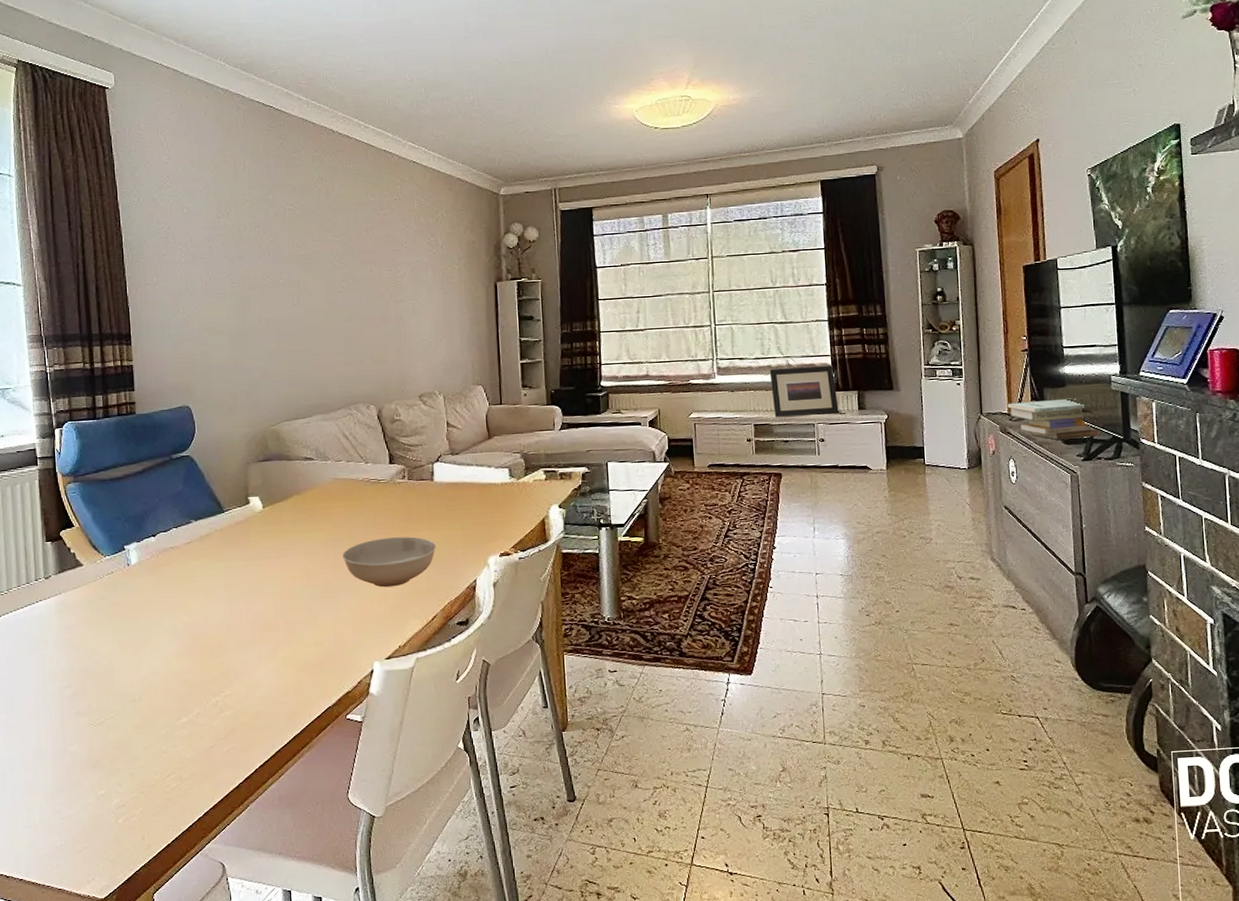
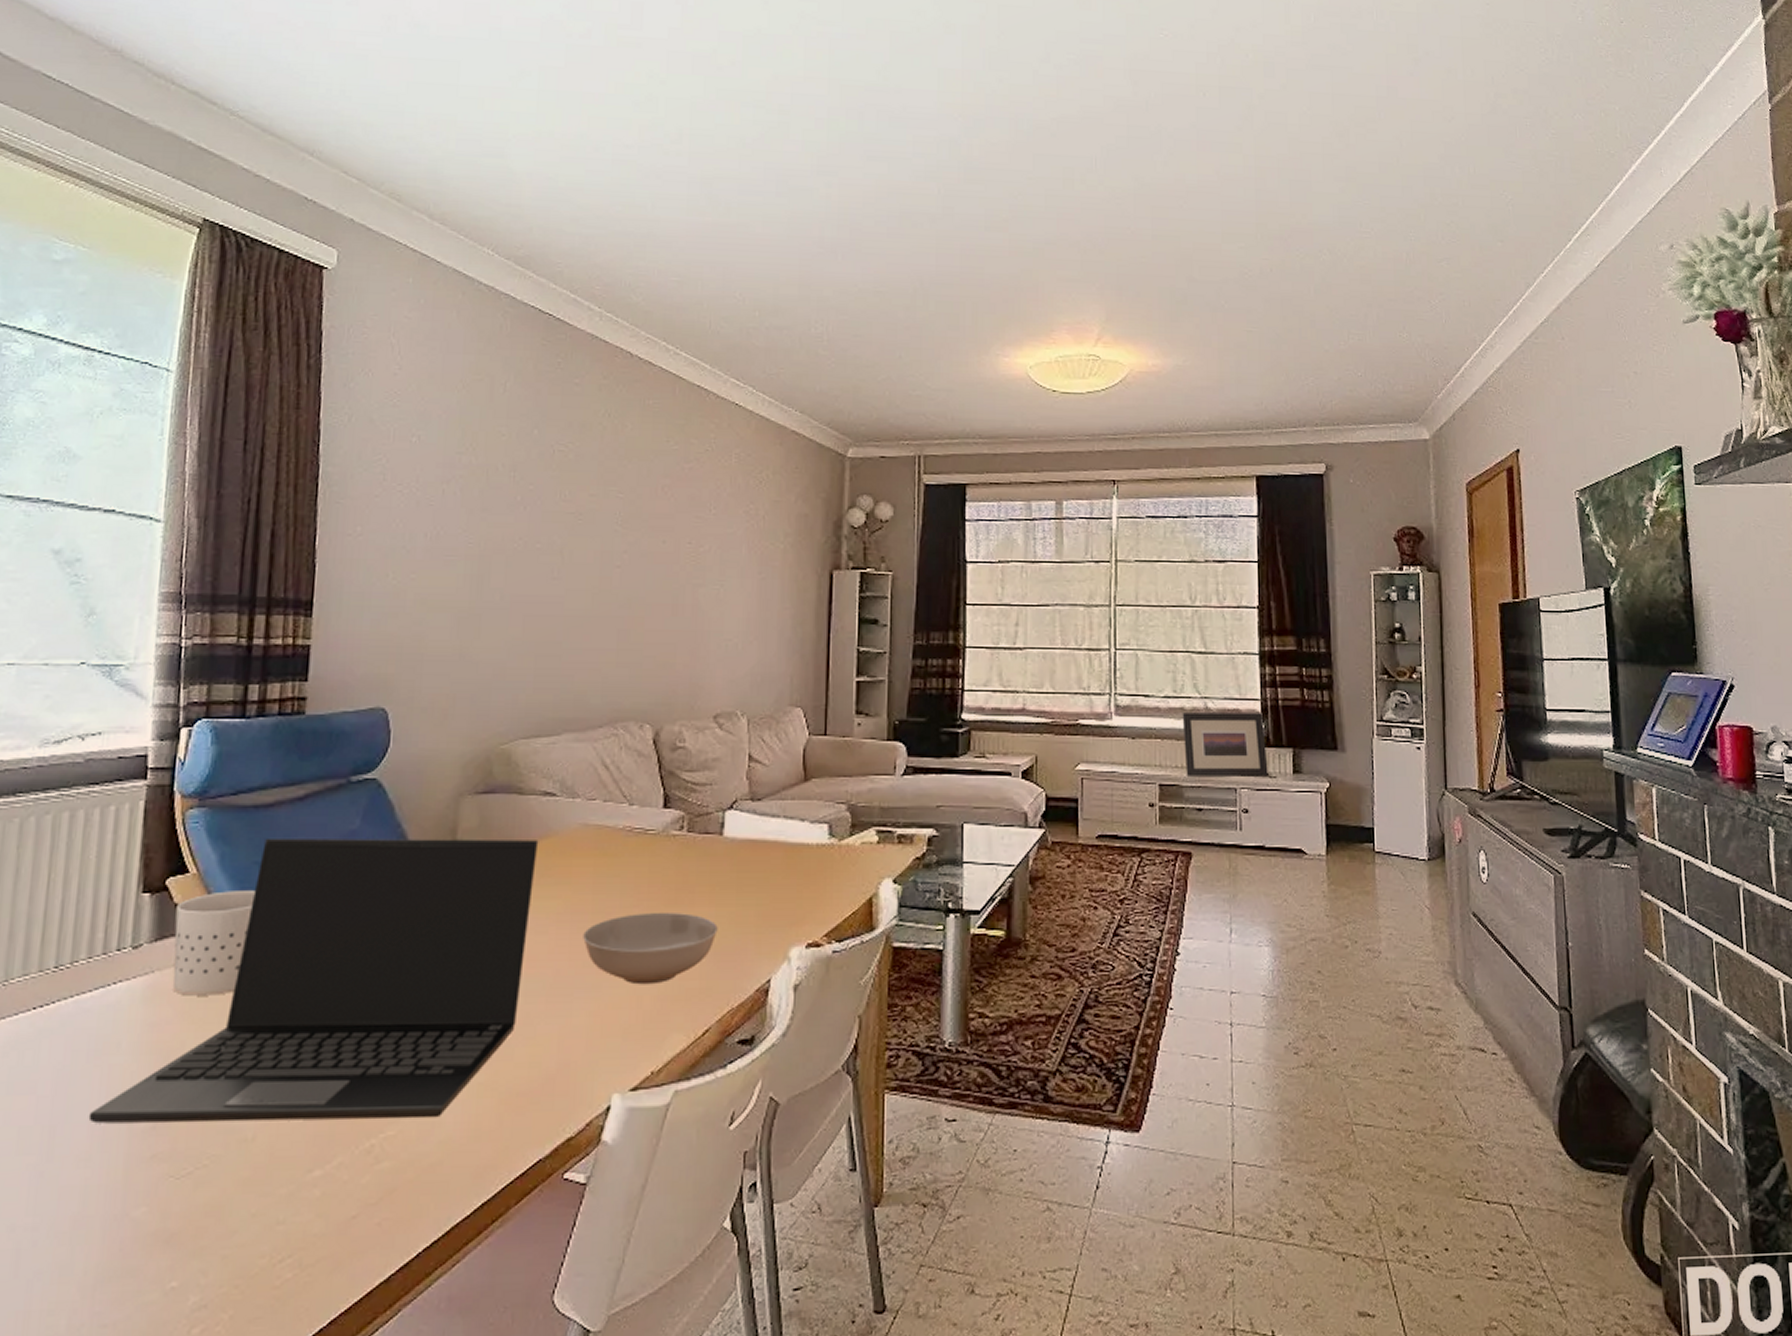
laptop: none [33,491,305,693] -> present [88,837,539,1124]
mug: none [69,536,119,608] -> present [172,891,255,996]
books: present [1007,398,1101,441] -> none [1477,775,1592,830]

